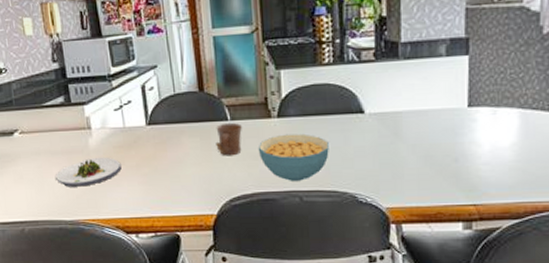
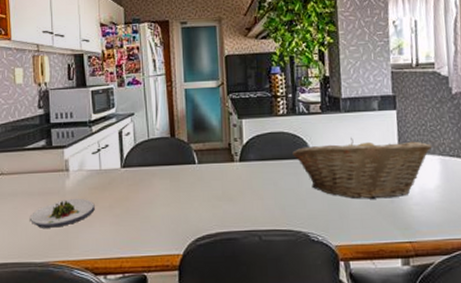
mug: present [216,122,242,156] -> none [184,166,208,198]
cereal bowl: present [257,133,329,181] -> none [221,176,285,221]
fruit basket: none [339,88,511,158] -> present [292,137,432,199]

